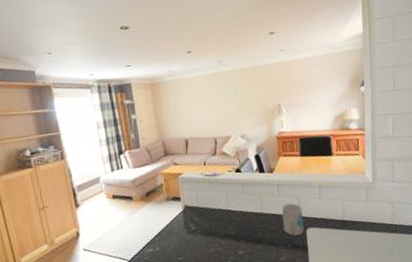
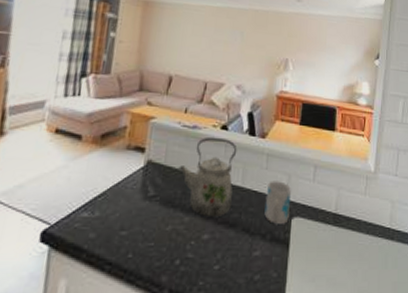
kettle: none [209,179,256,239] -> present [178,138,237,218]

